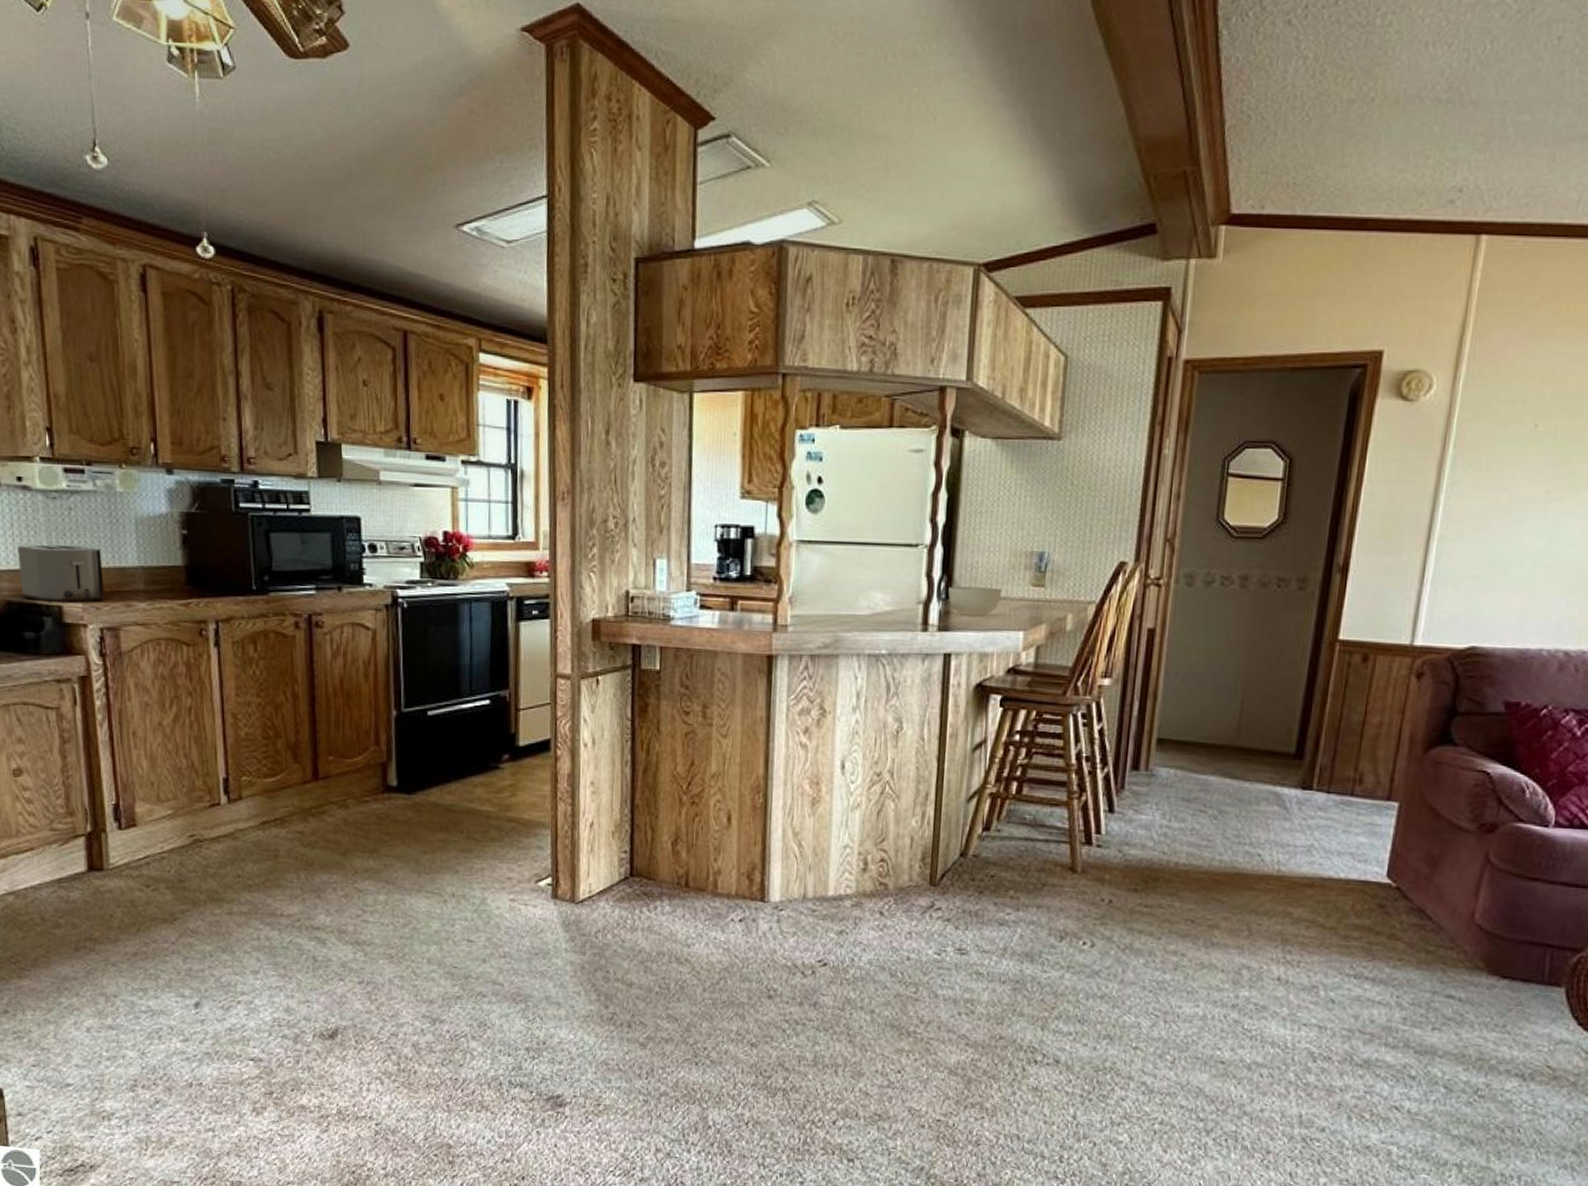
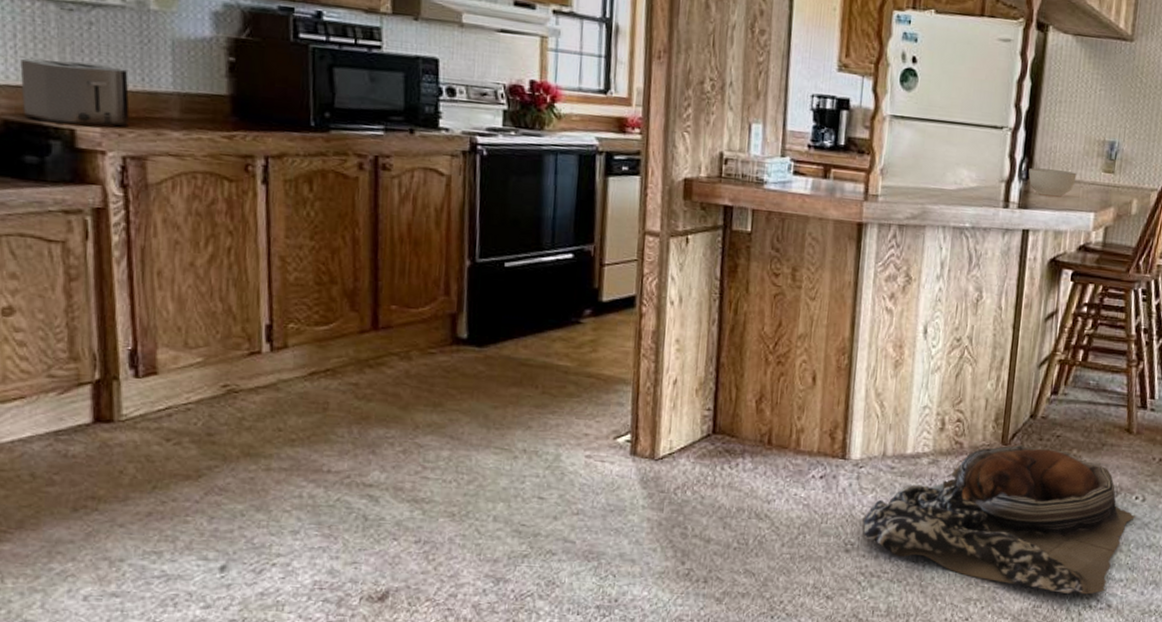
dog bed: none [784,885,1085,1049] -> present [862,444,1136,595]

